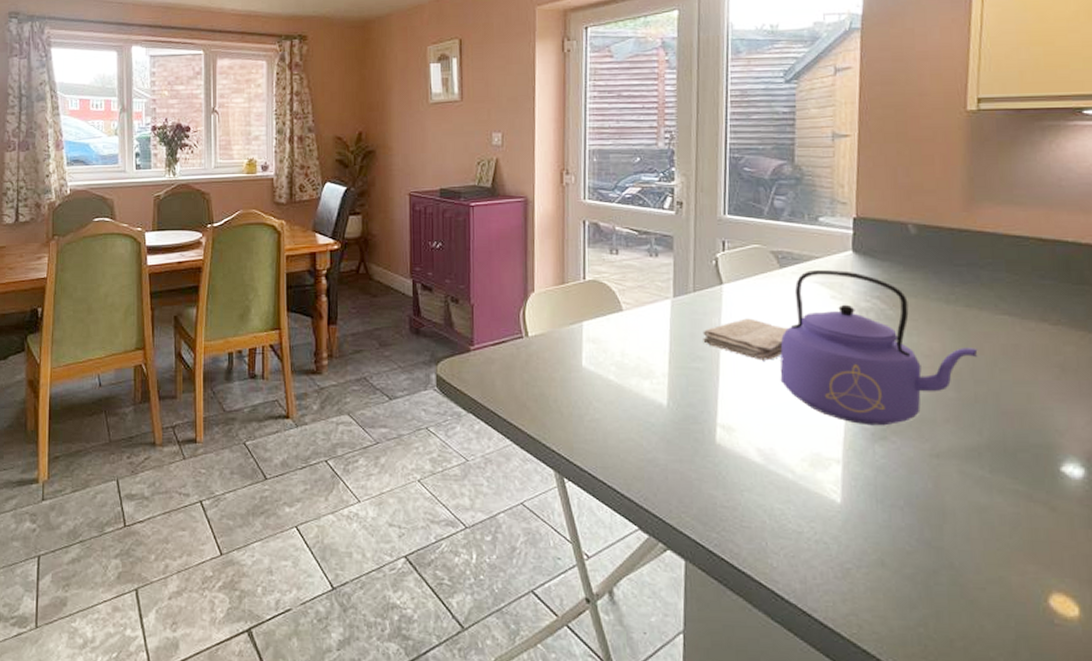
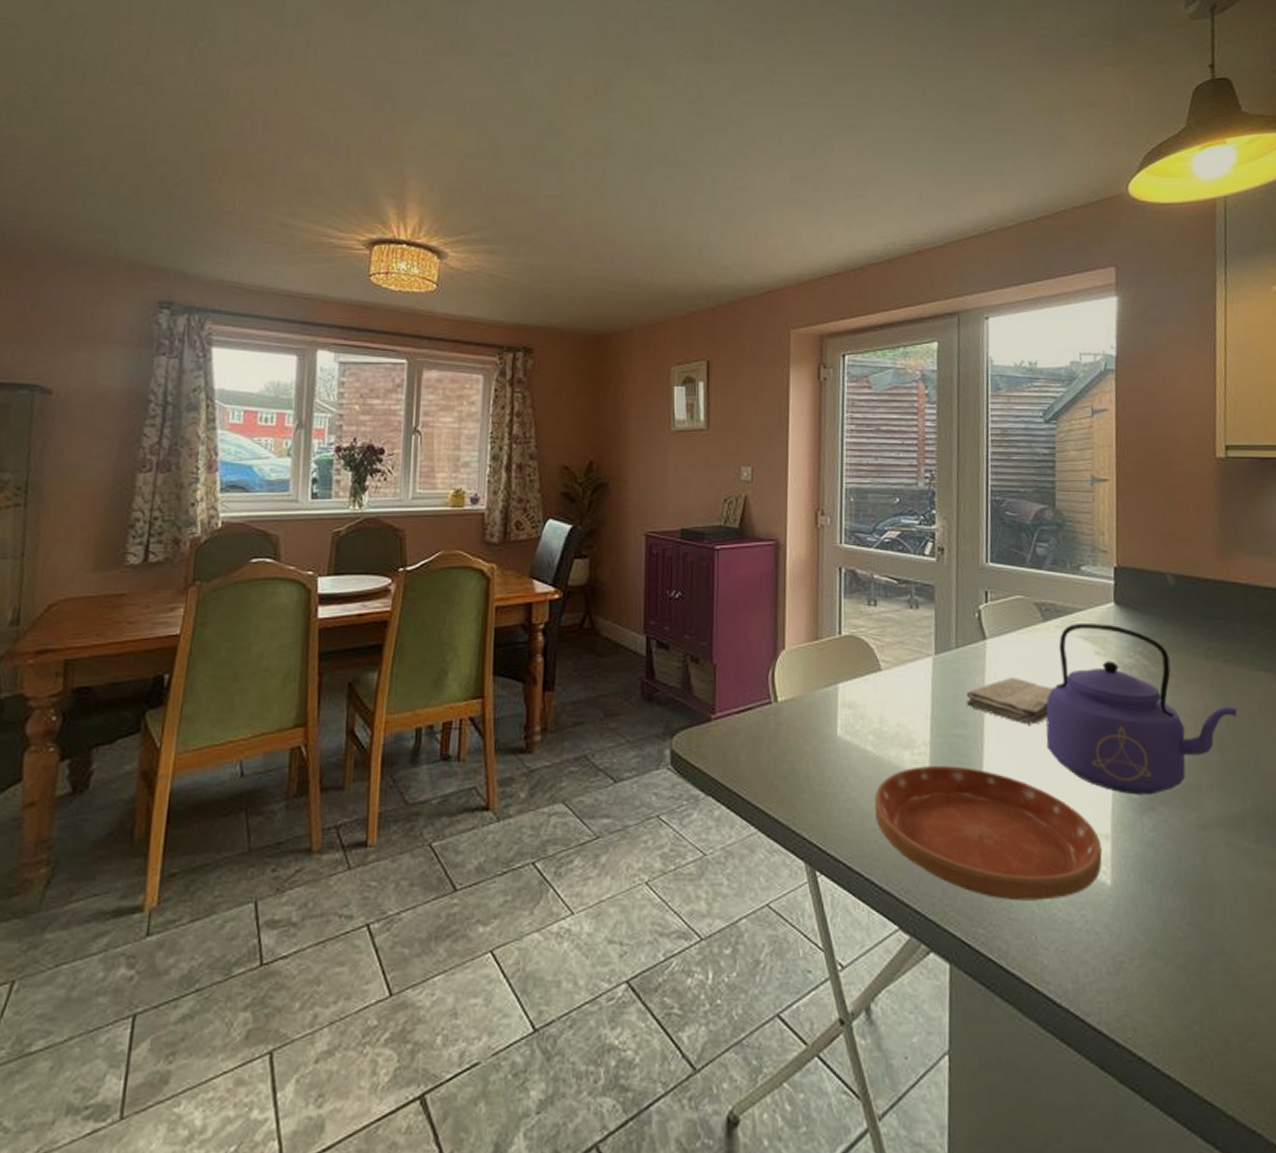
saucer: none [616,394,833,513] -> present [874,766,1102,901]

